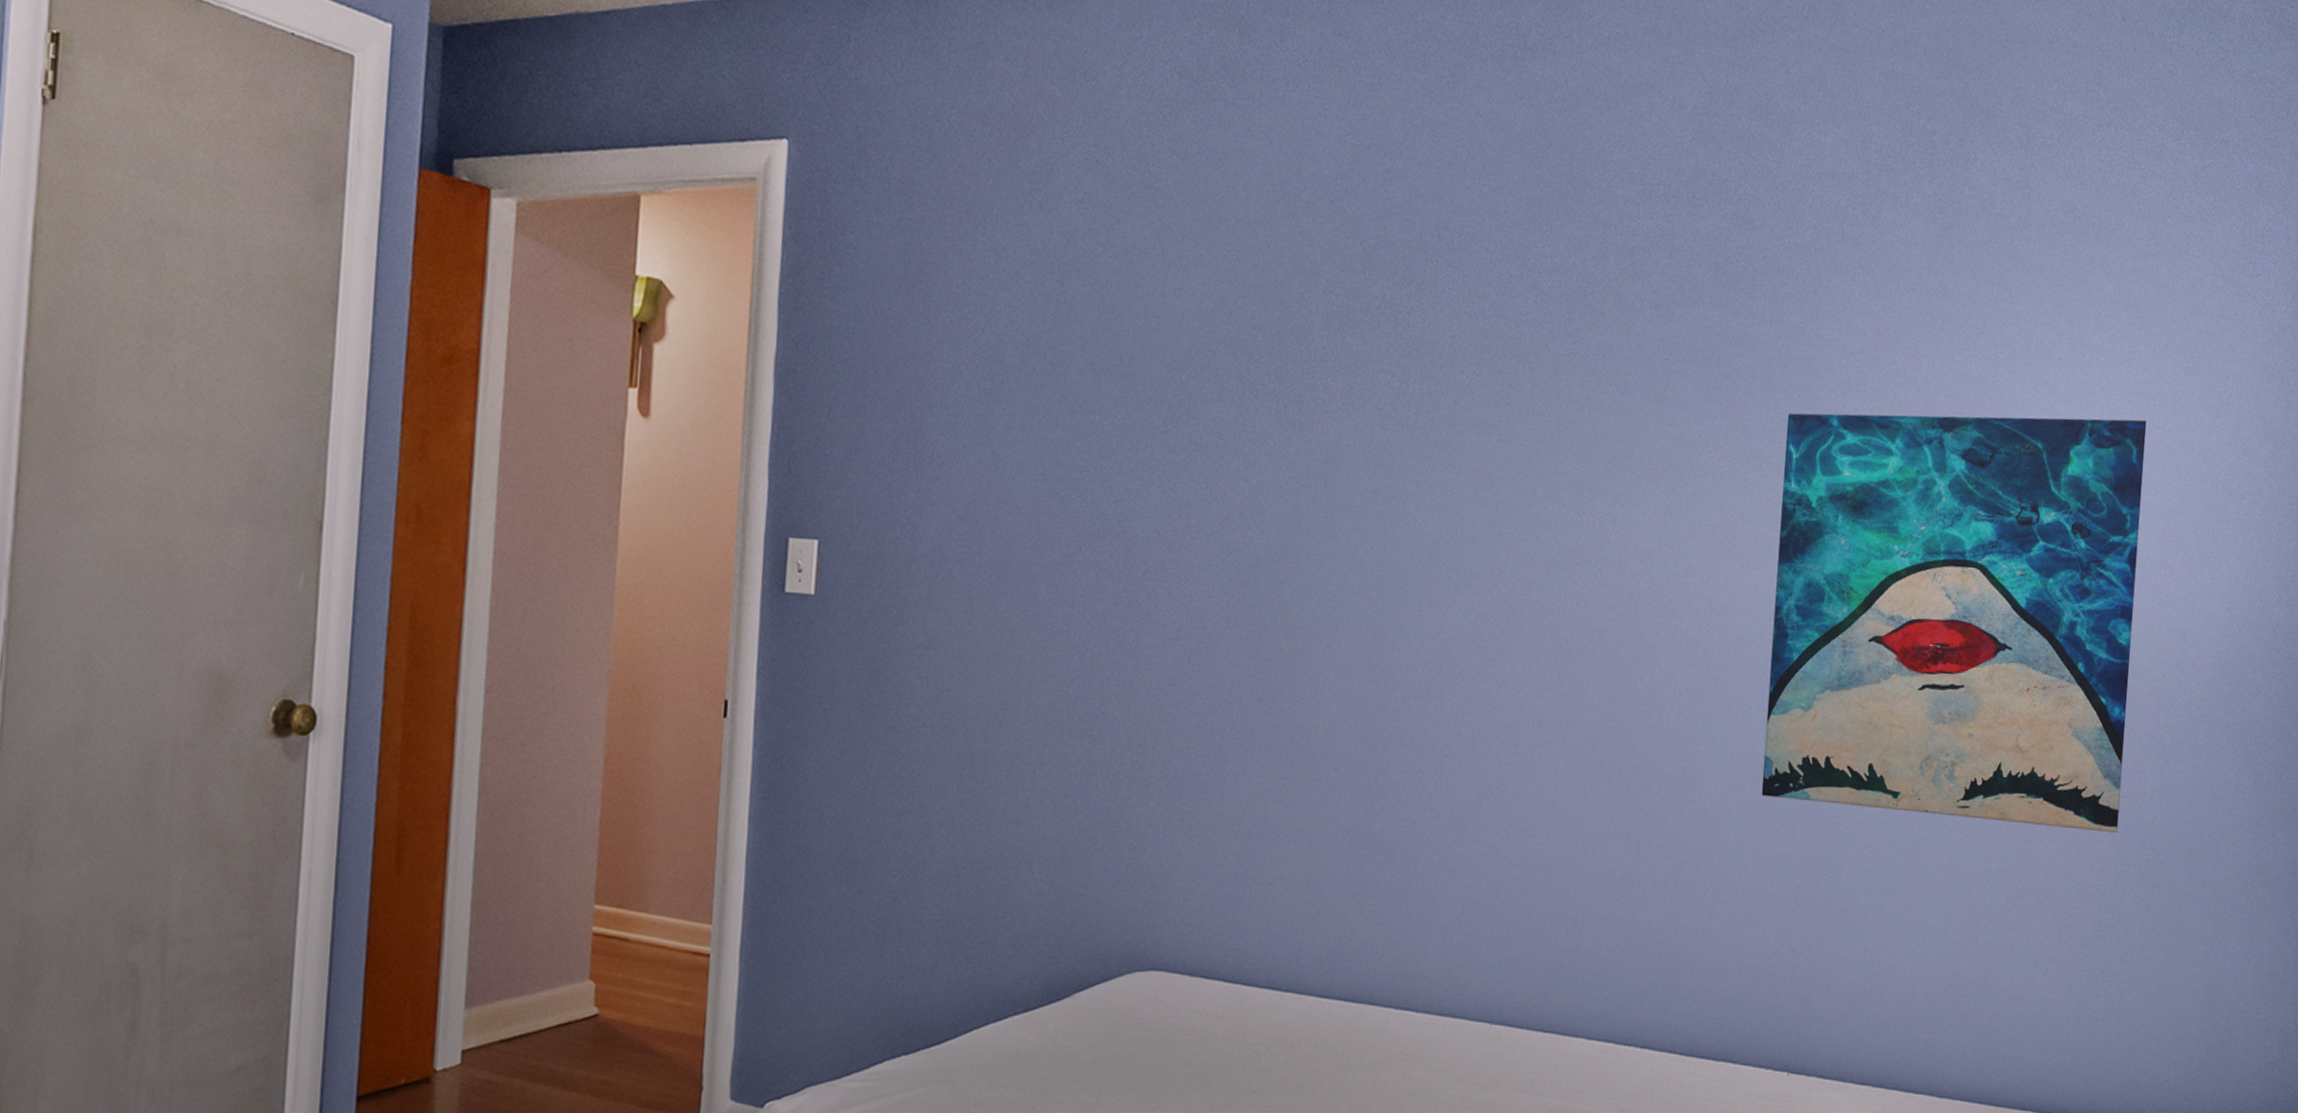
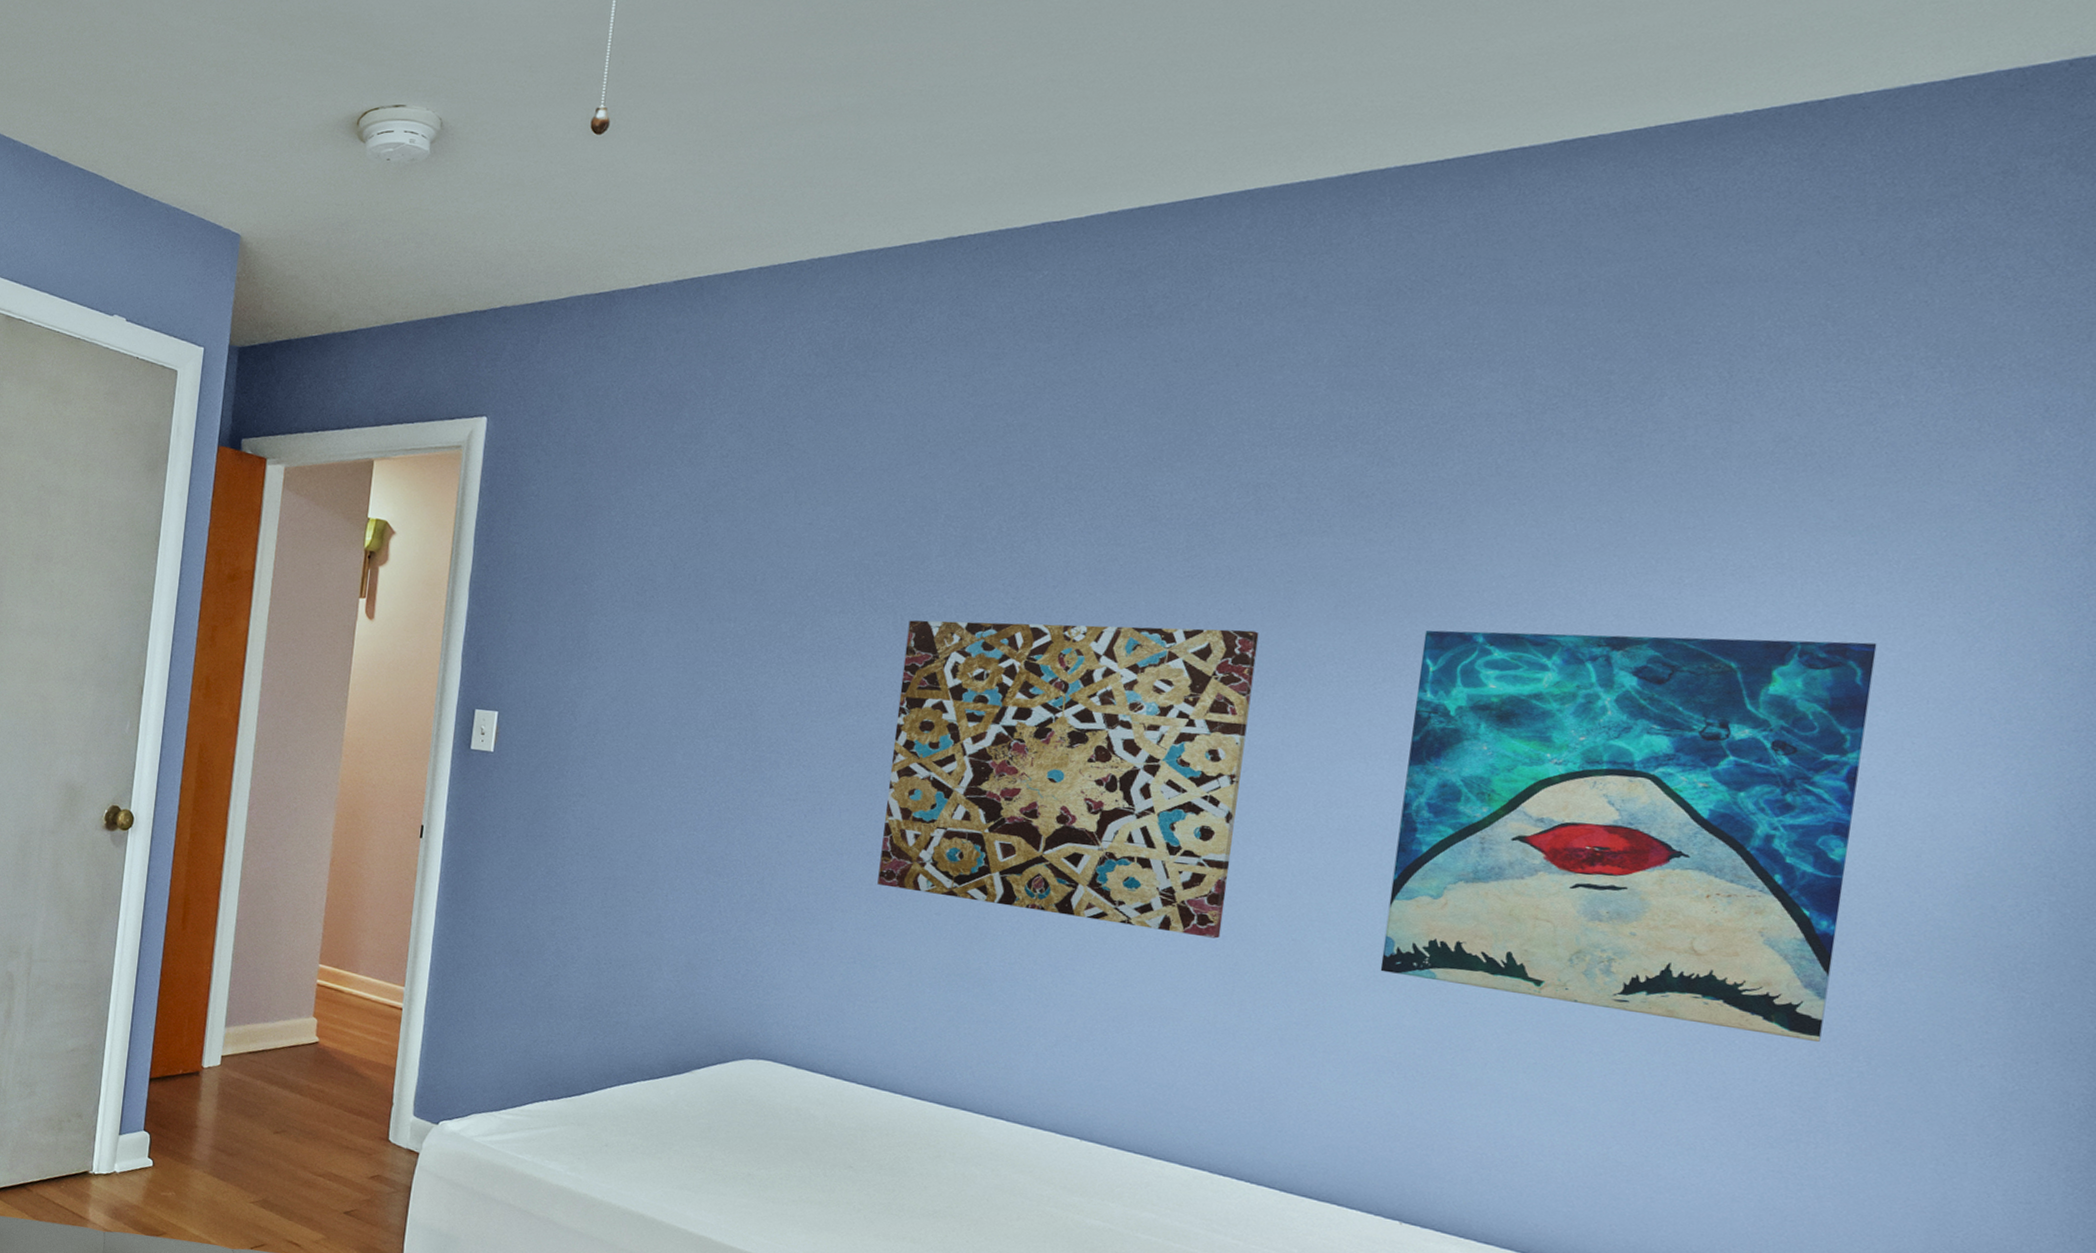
wall art: none [1271,409,1640,773] -> present [877,620,1259,939]

